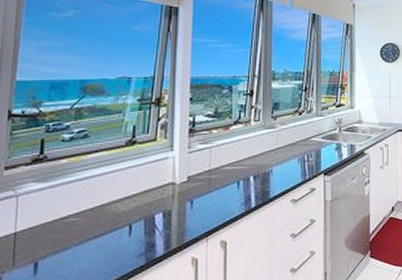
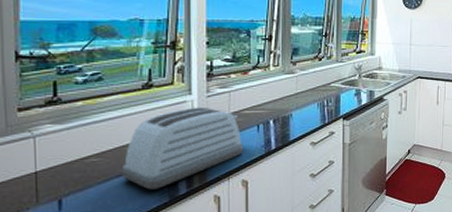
toaster: none [99,163,223,252] -> present [121,107,244,190]

